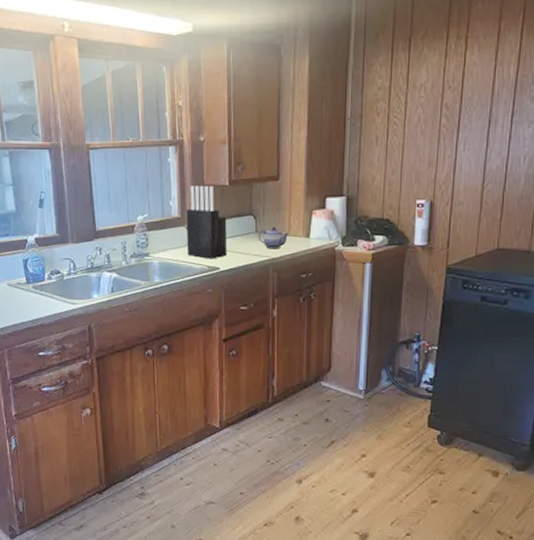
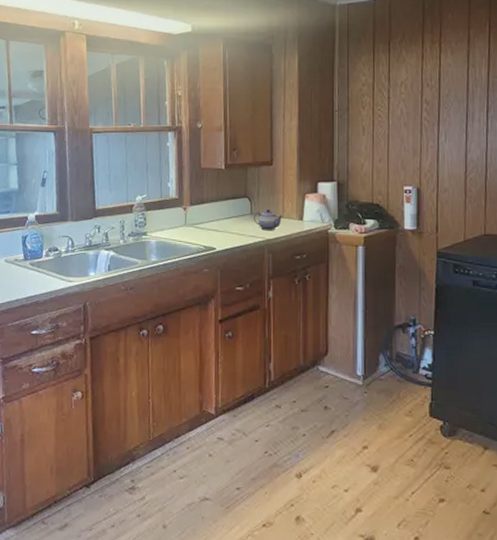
knife block: present [186,185,227,259] -> none [183,168,223,239]

